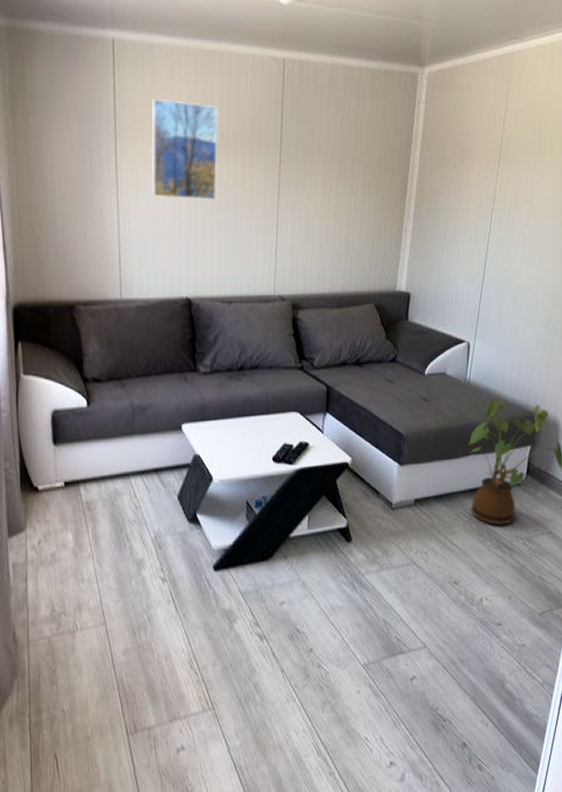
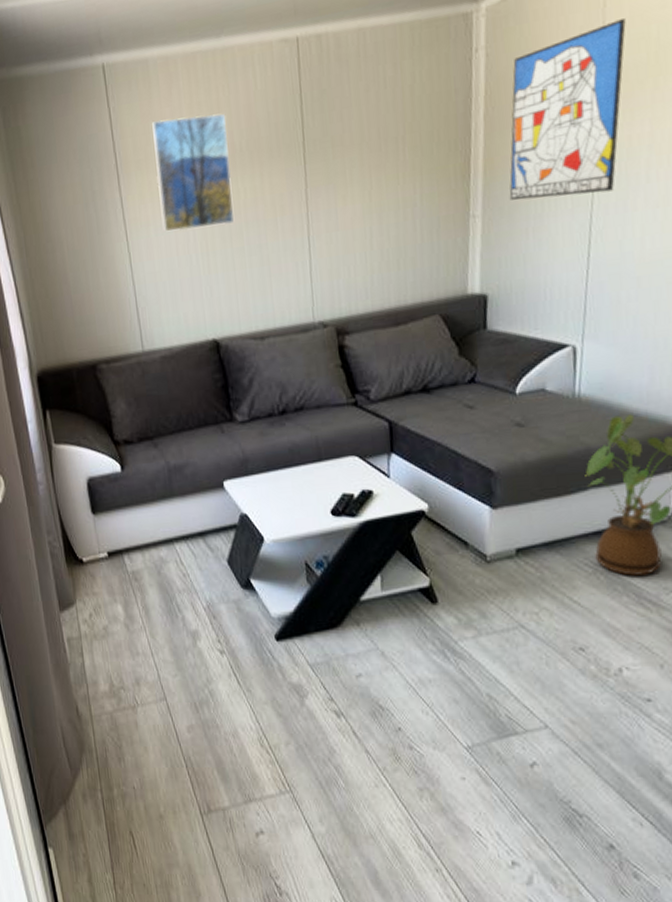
wall art: none [433,105,521,229] -> present [509,18,626,200]

